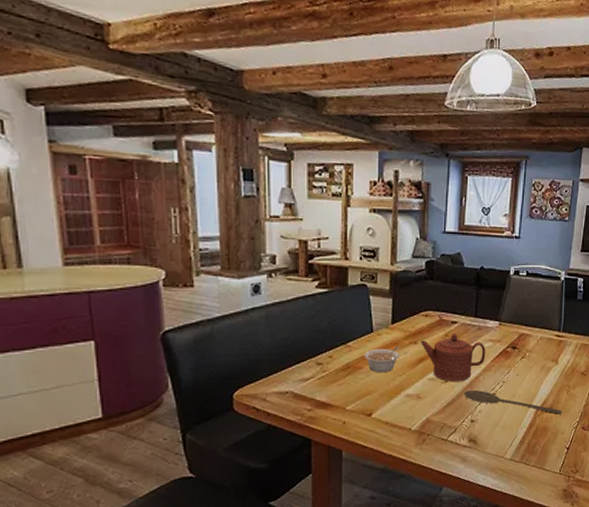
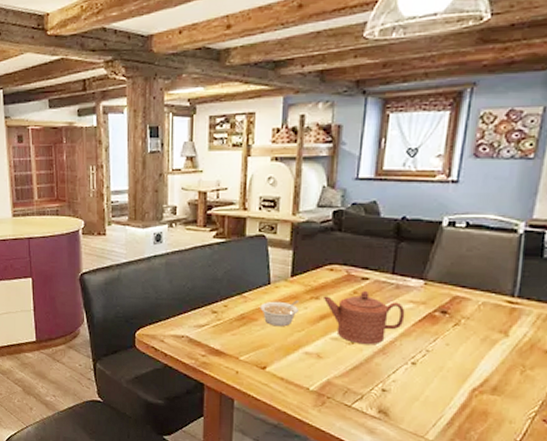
wooden spoon: present [463,389,563,414] -> none [374,355,513,399]

